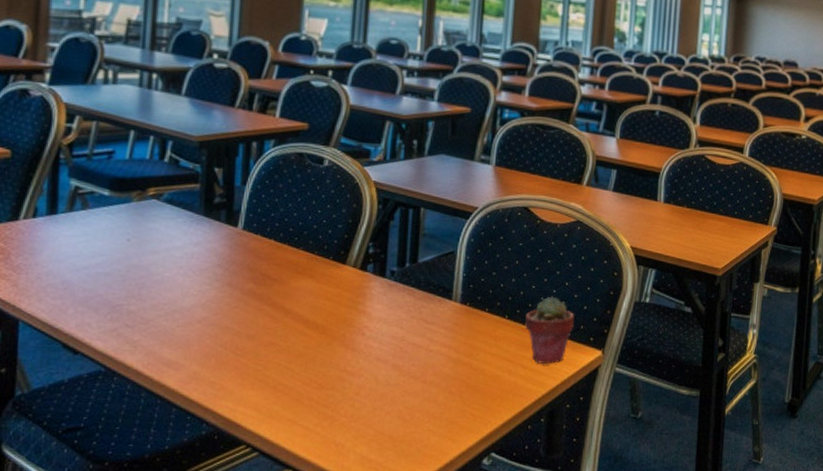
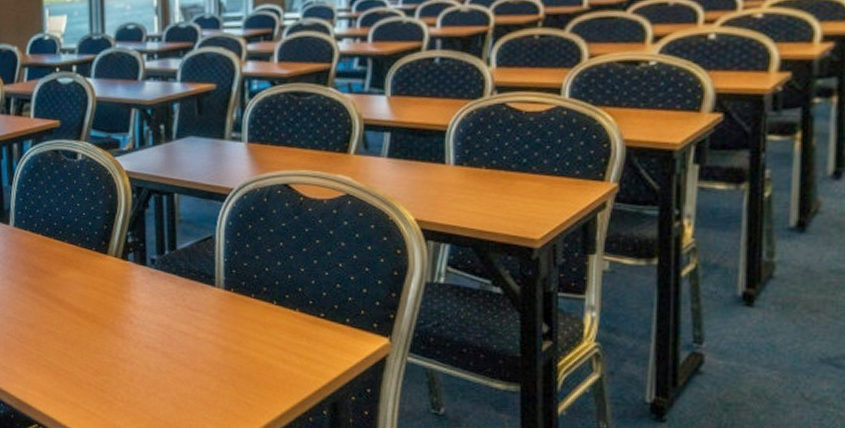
potted succulent: present [525,296,574,365] -> none [296,279,353,353]

